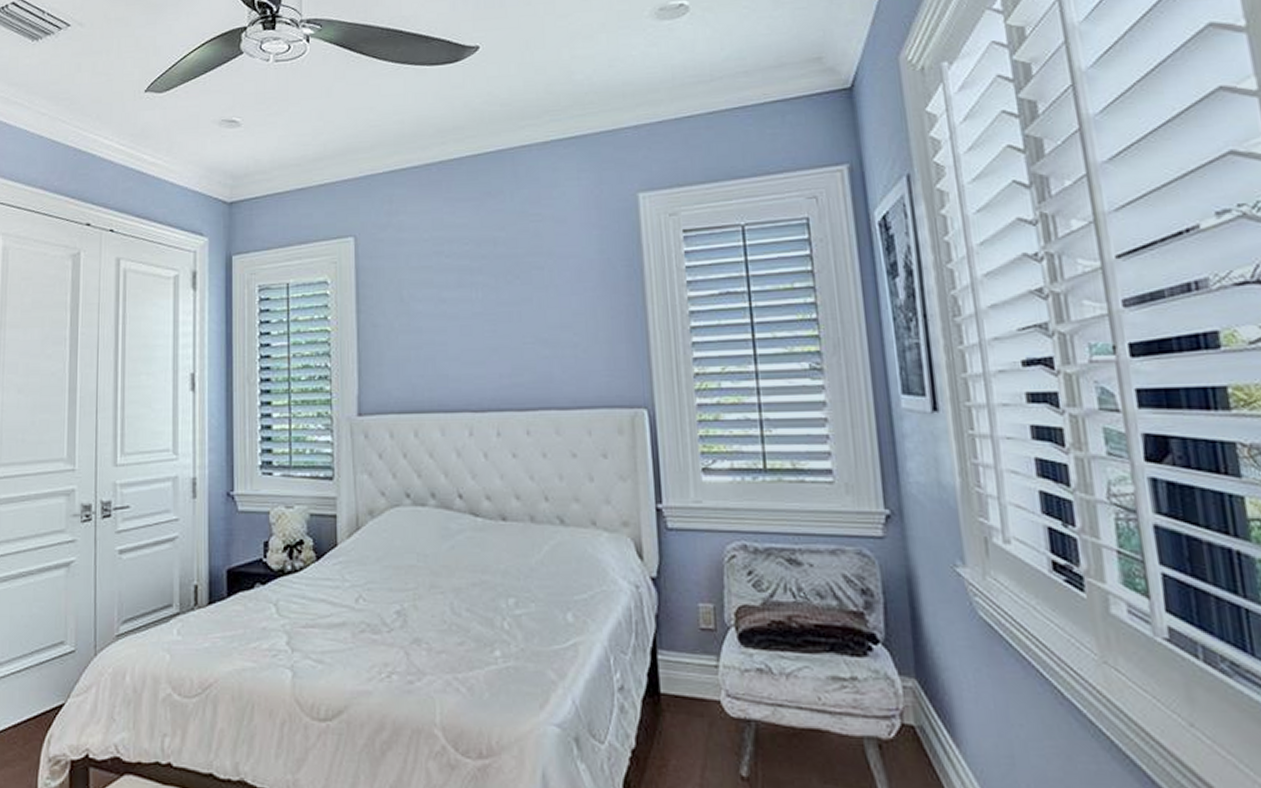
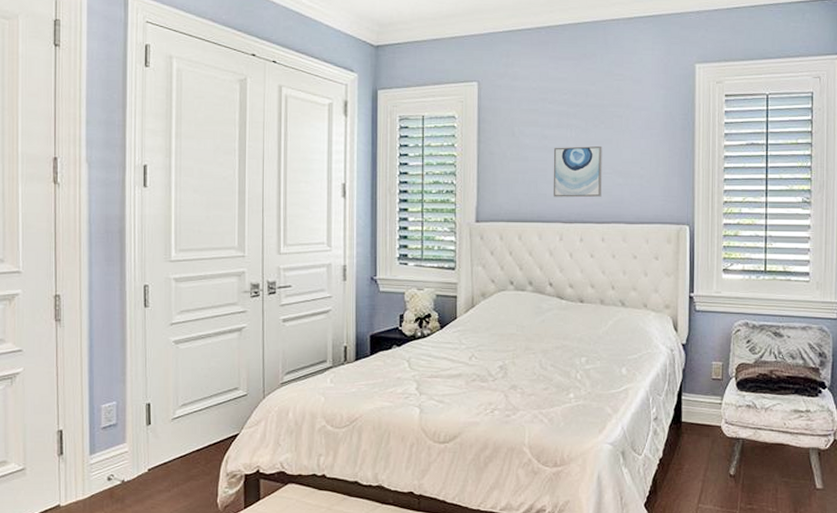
wall art: none [454,307,523,378] -> present [553,145,602,198]

